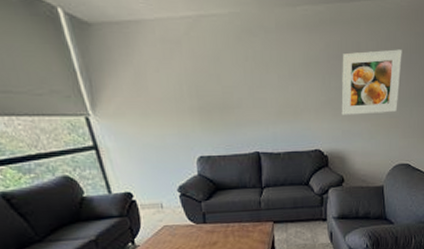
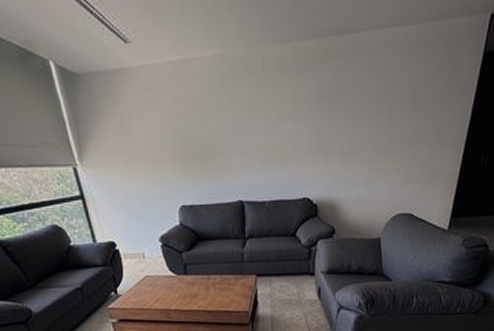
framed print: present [341,49,402,115] -> none [333,84,406,160]

